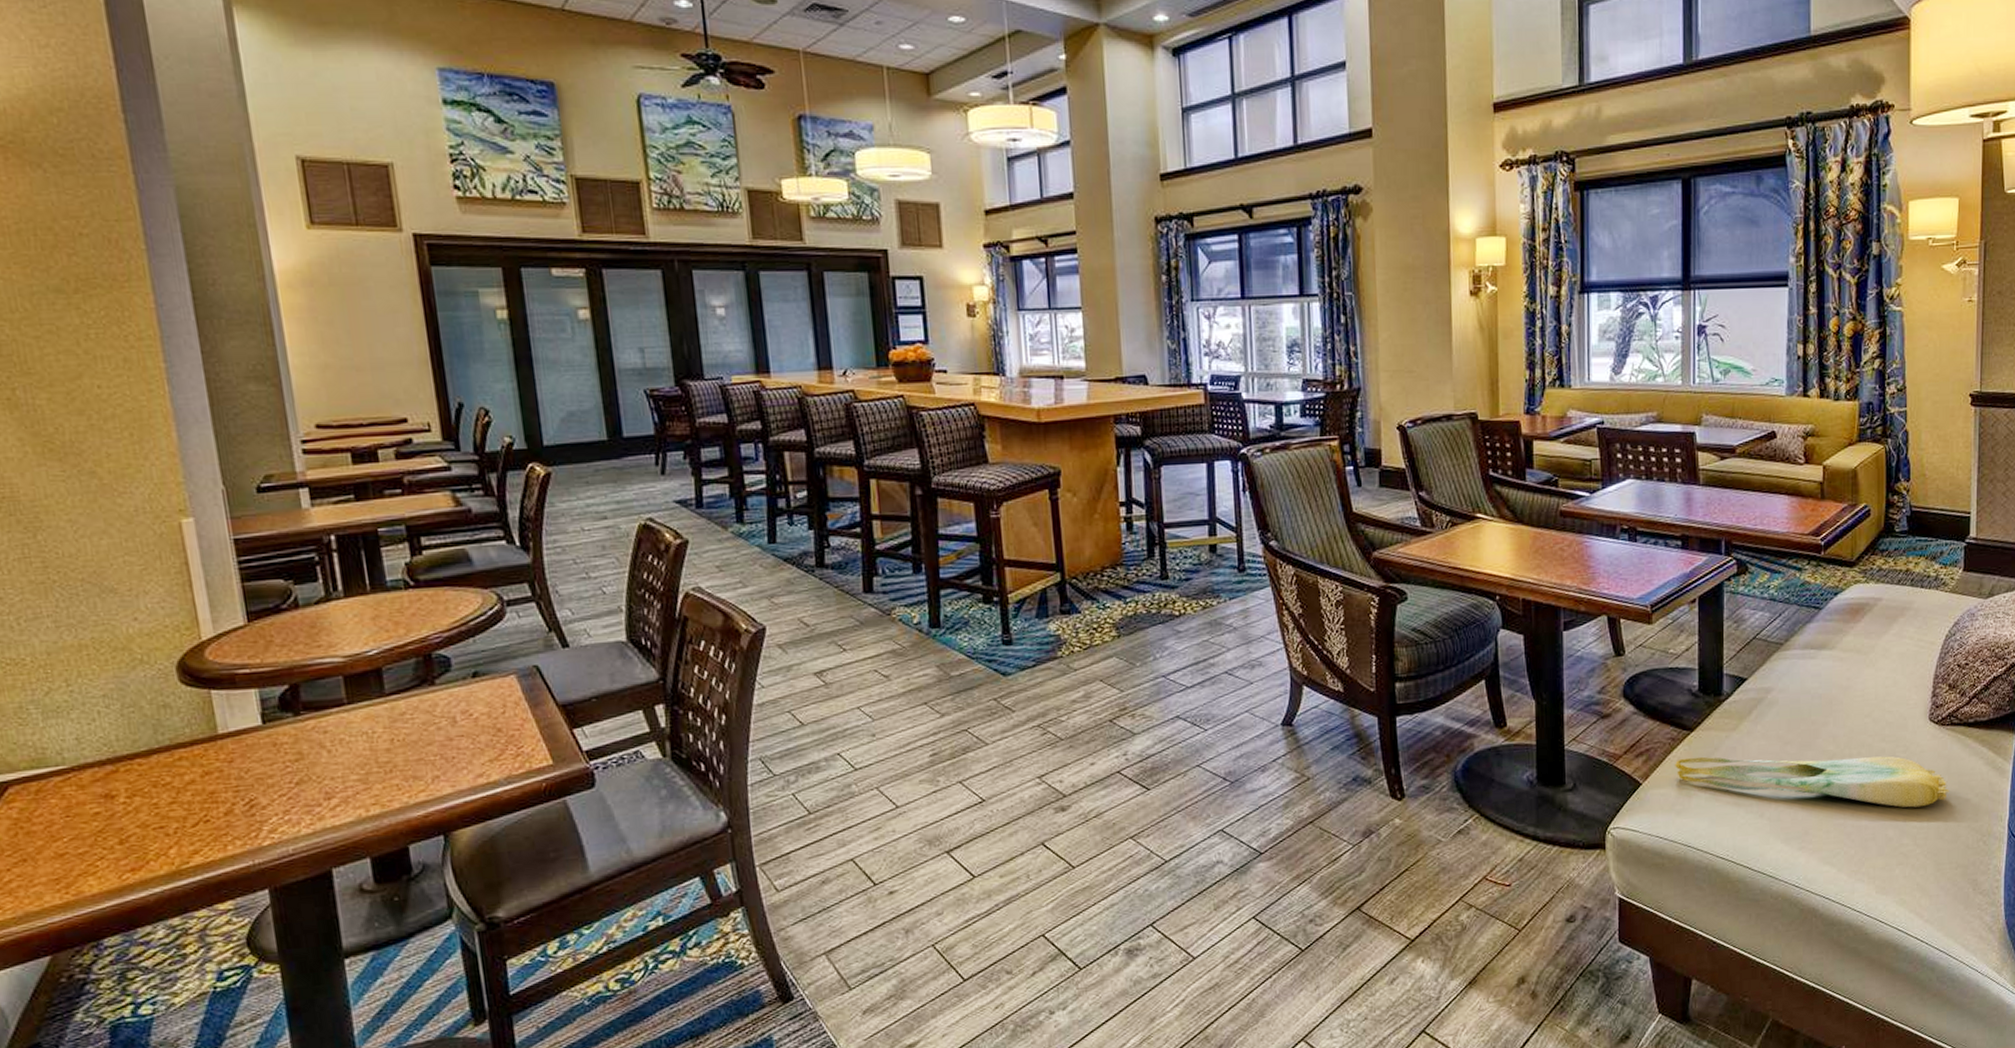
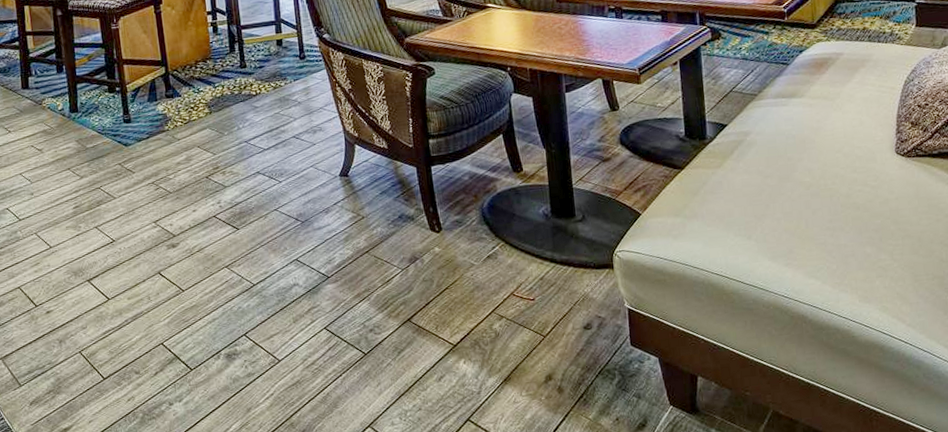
tote bag: present [1675,756,1950,808] -> none [669,184,921,228]

